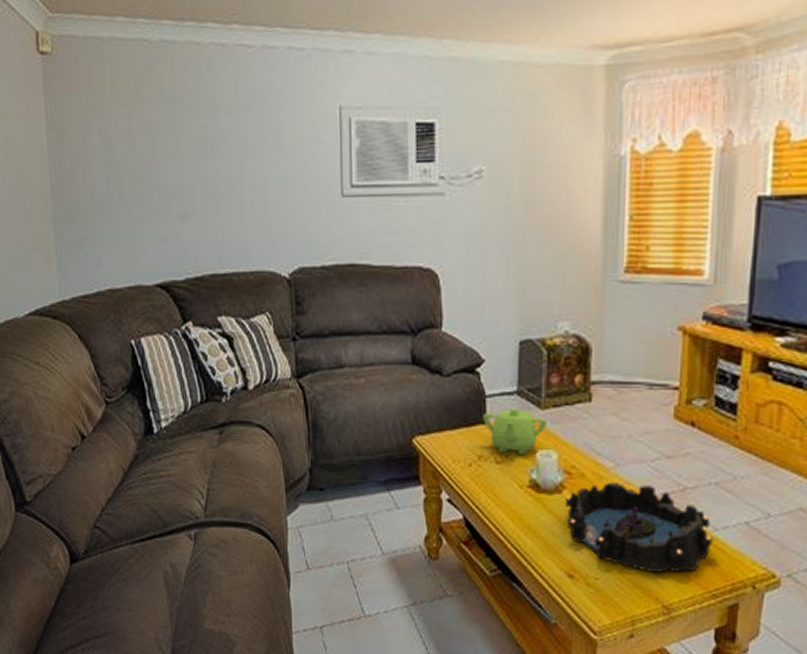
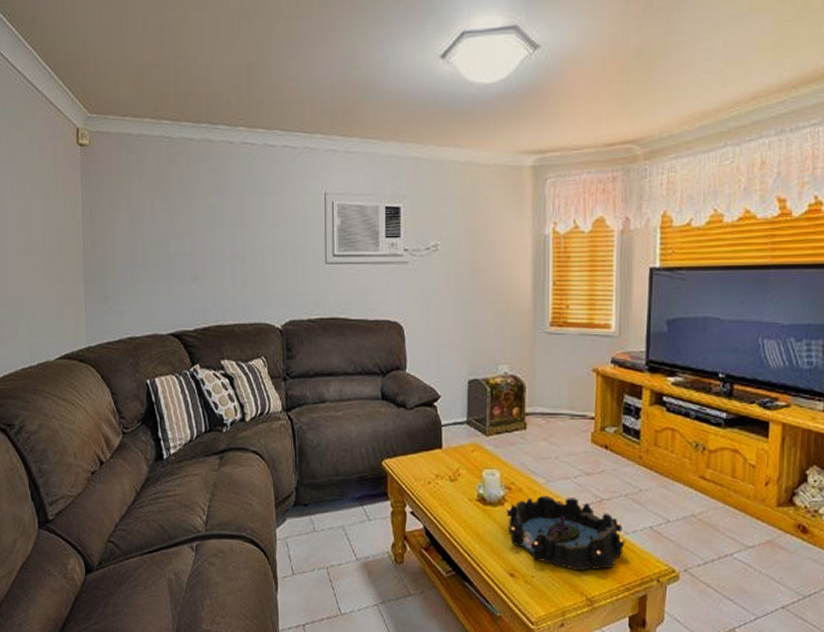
teapot: present [482,408,547,456] -> none [439,435,491,474]

